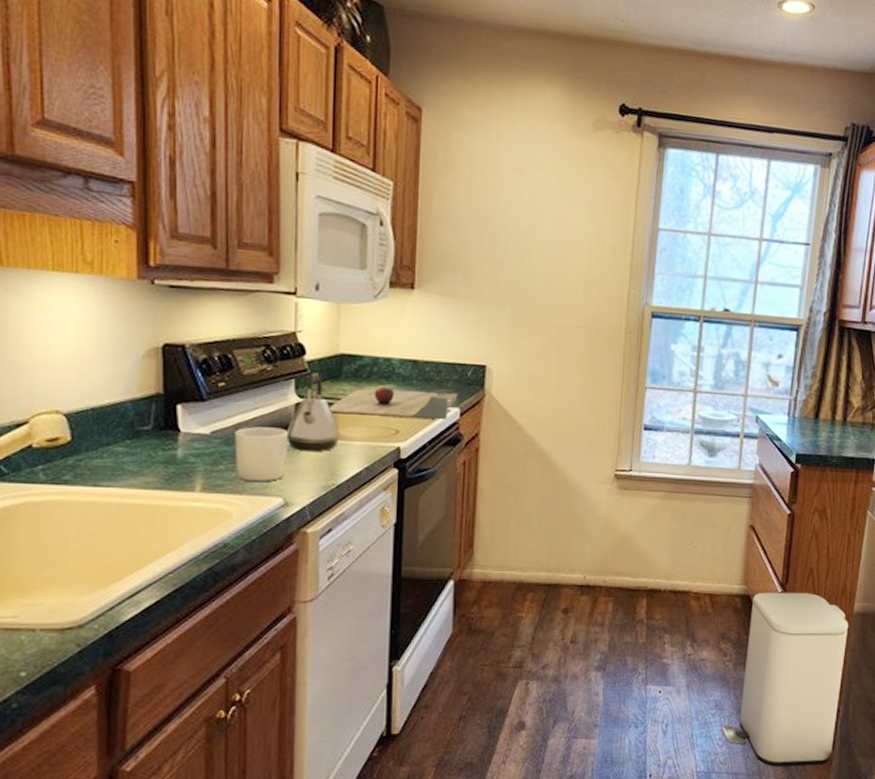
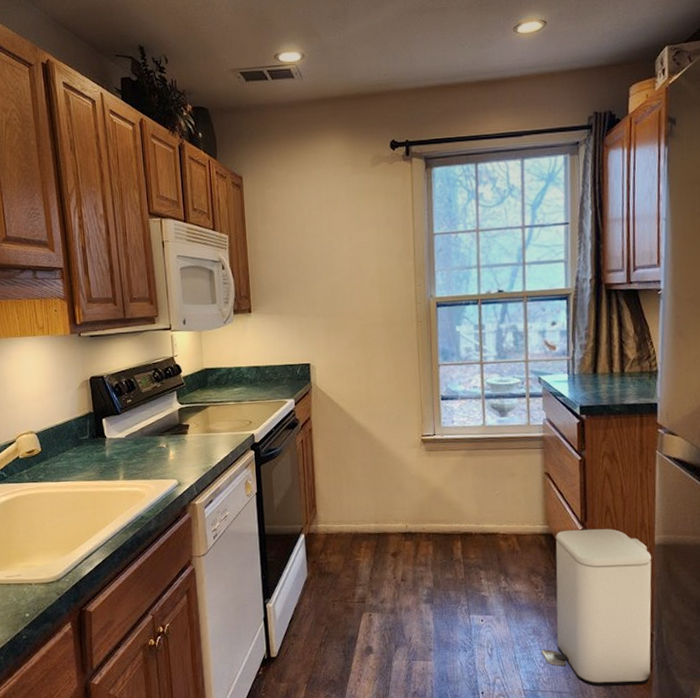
mug: present [234,426,288,482] -> none [141,428,178,470]
kettle: present [286,372,340,452] -> none [174,385,211,444]
cutting board: present [329,386,459,420] -> none [201,388,293,414]

